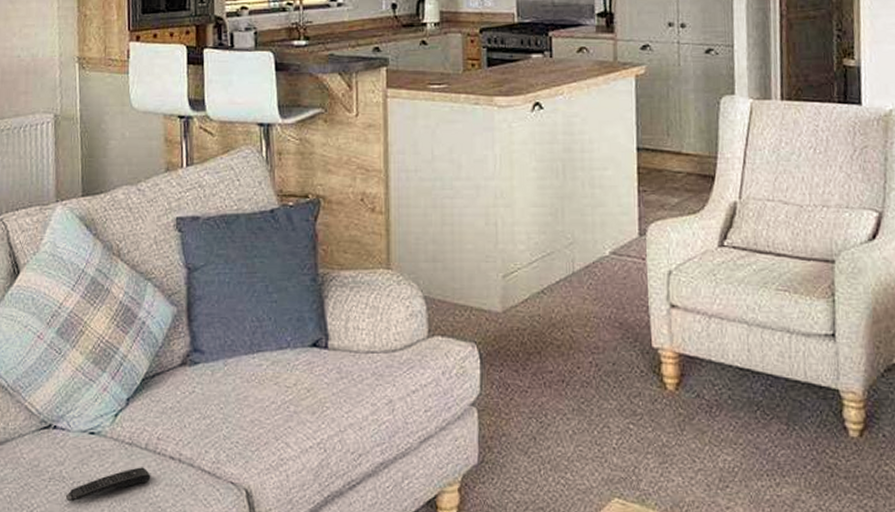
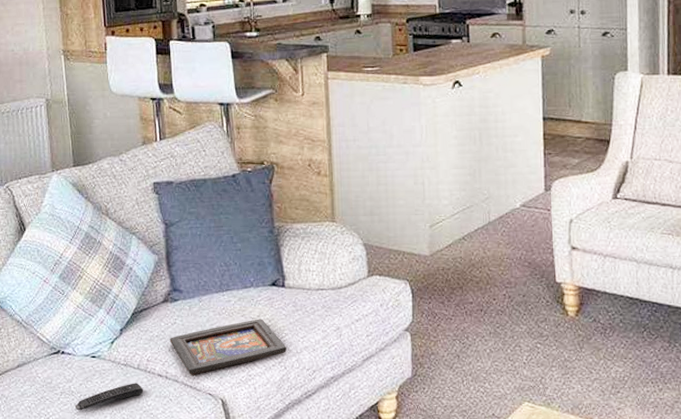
tablet: none [186,388,327,458] -> present [169,319,287,375]

